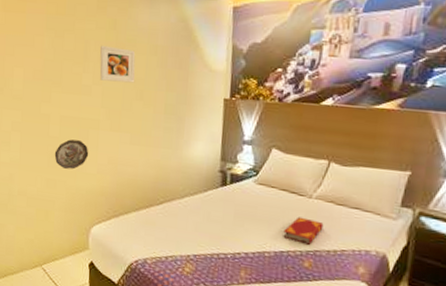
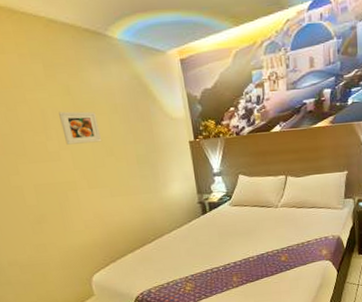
decorative plate: present [54,139,89,170] -> none [37,203,73,232]
hardback book: present [283,217,324,245] -> none [261,223,291,244]

